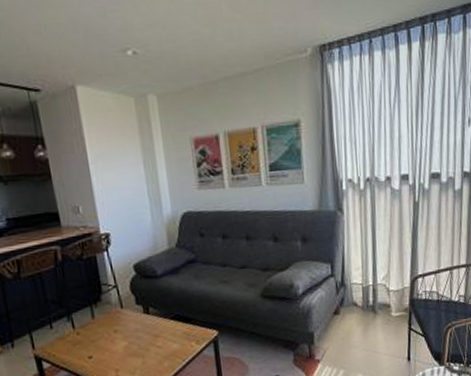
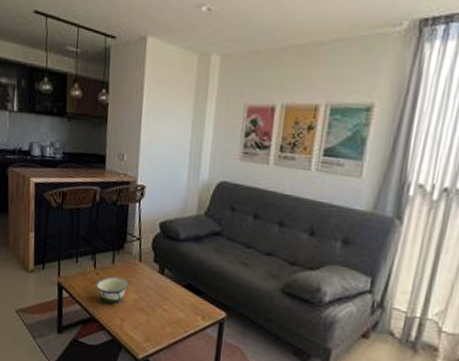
bowl: none [78,329,116,360] -> present [95,276,130,305]

